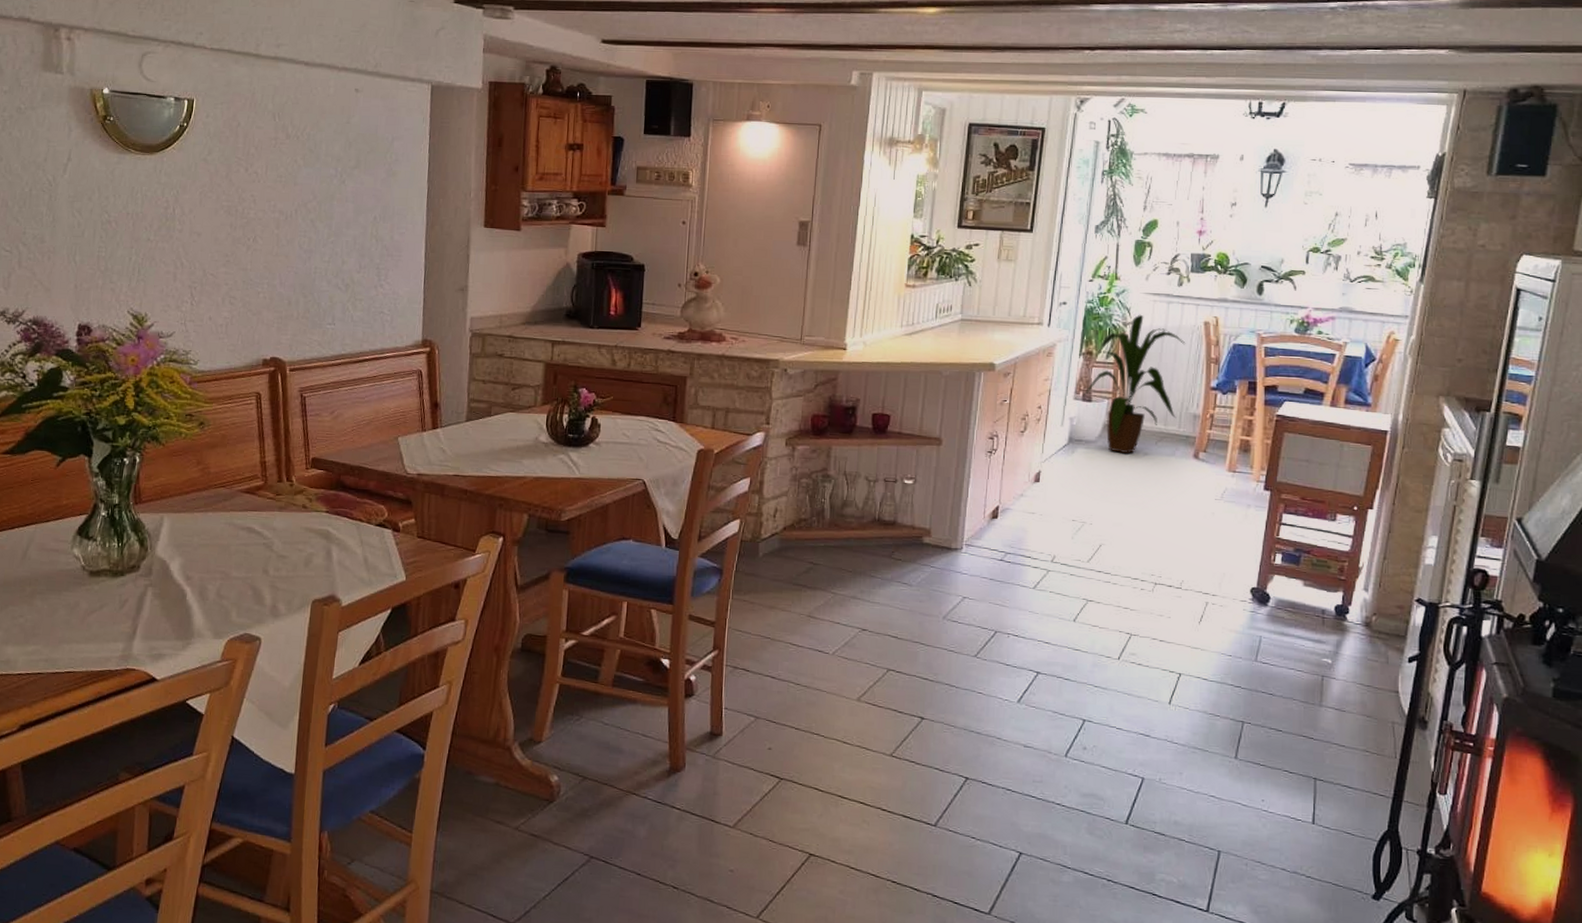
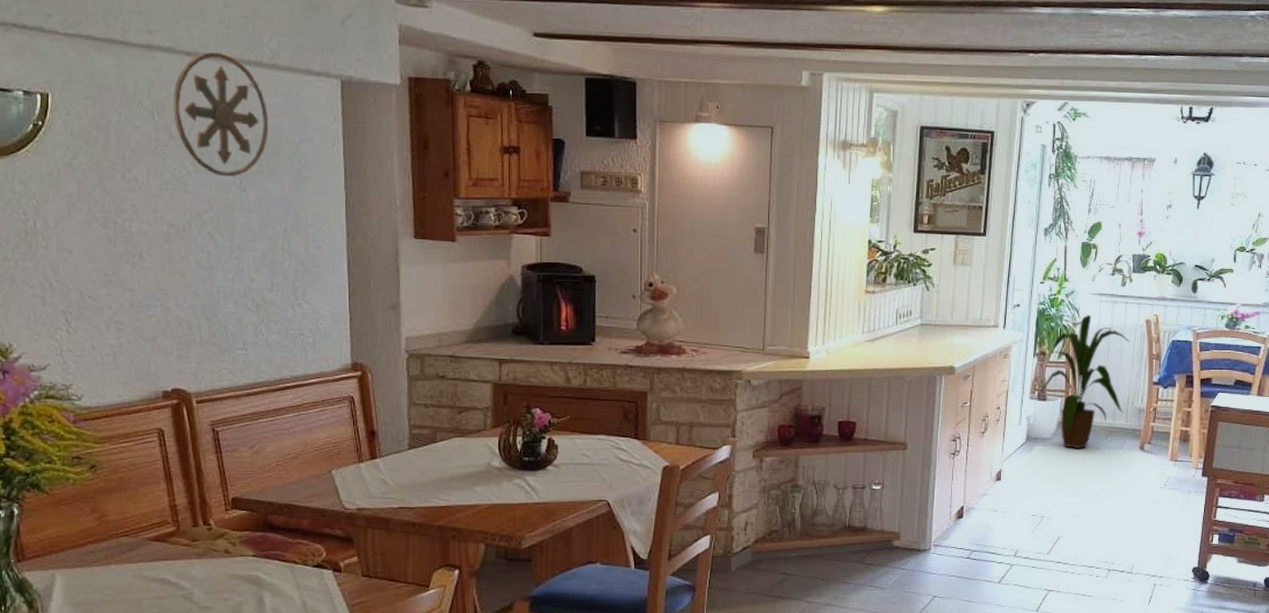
medallion: none [291,62,368,171] -> present [174,52,269,177]

